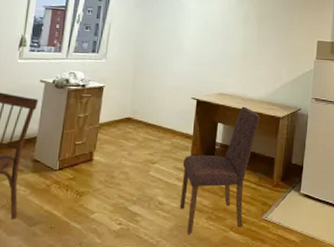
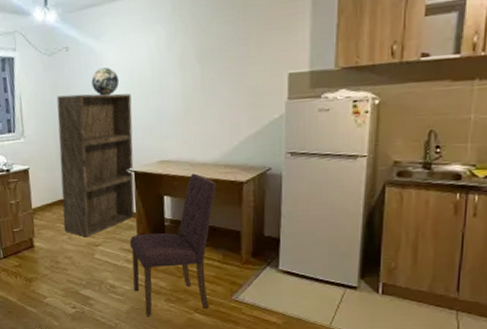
bookshelf: none [125,29,204,154] -> present [56,93,135,237]
globe: none [173,13,197,35] -> present [91,67,120,96]

